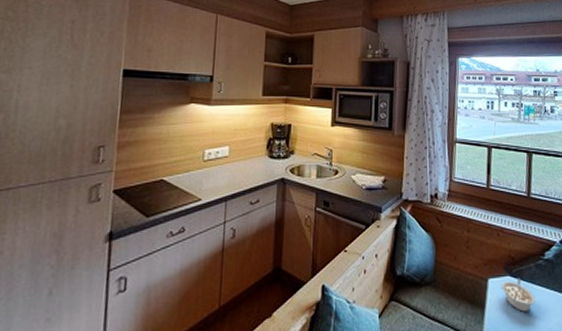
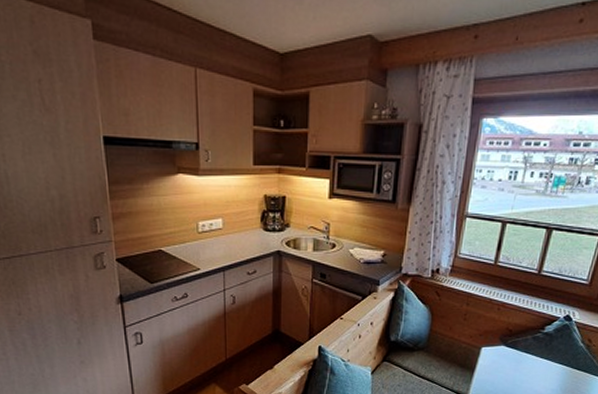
legume: present [501,279,536,312] -> none [494,348,527,376]

